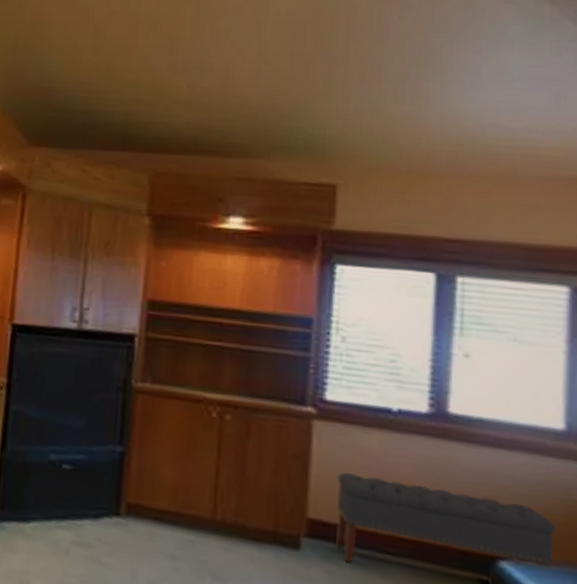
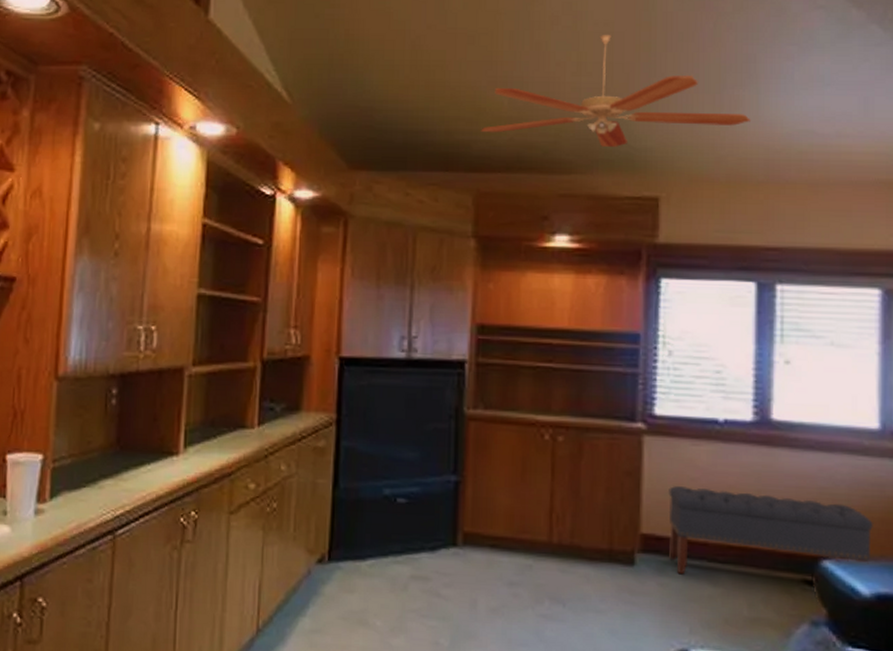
ceiling fan: none [159,24,434,134] -> present [481,35,750,147]

